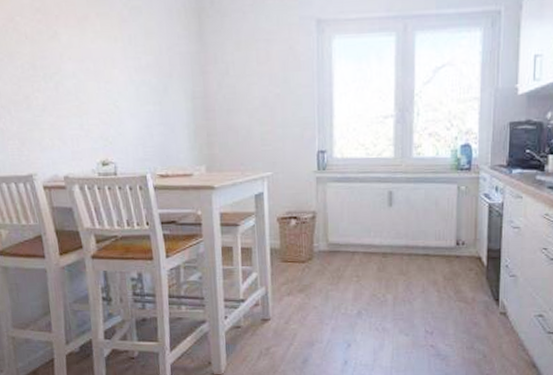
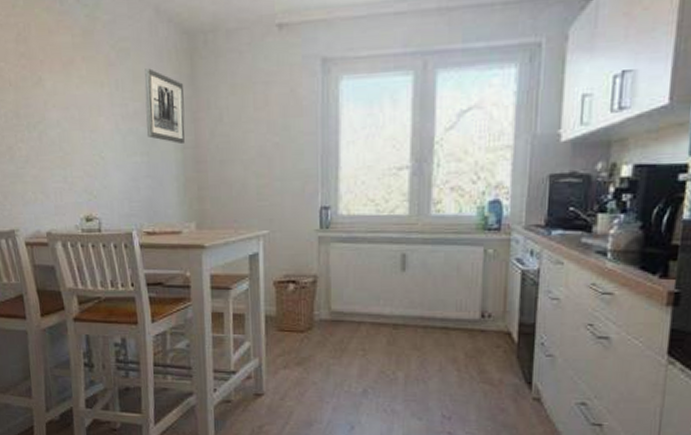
wall art: none [156,25,195,94] -> present [144,68,185,143]

